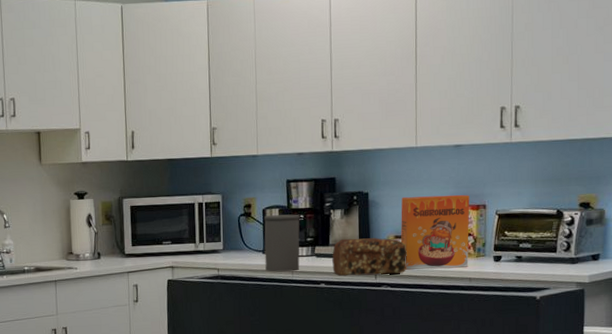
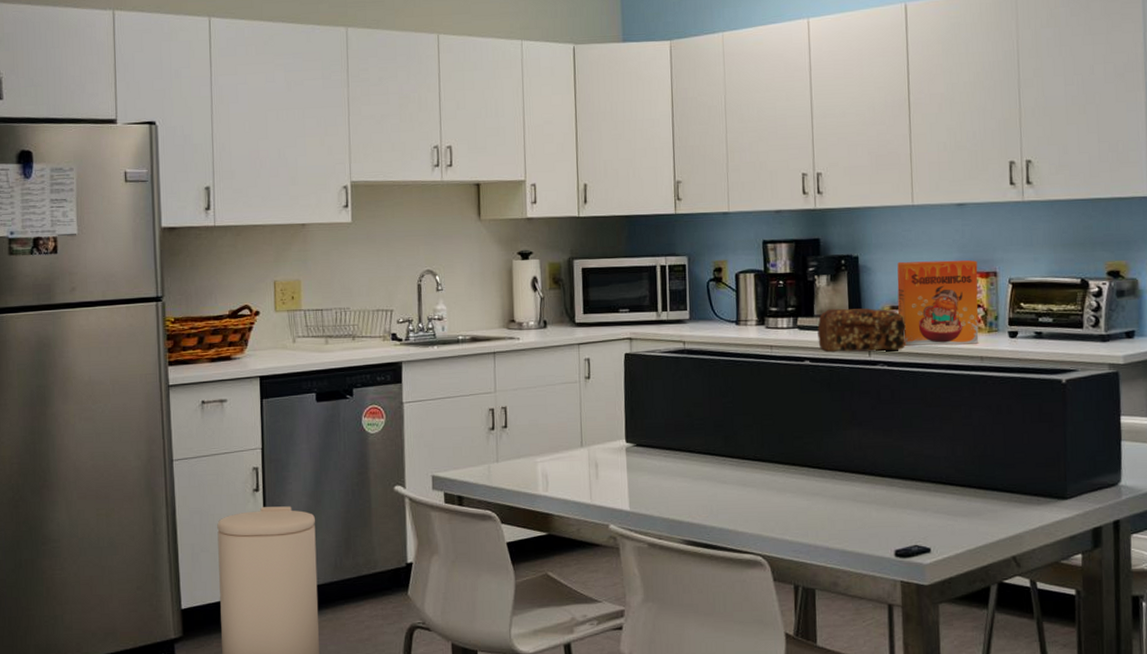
canister: present [264,214,300,272] -> none [737,280,780,347]

